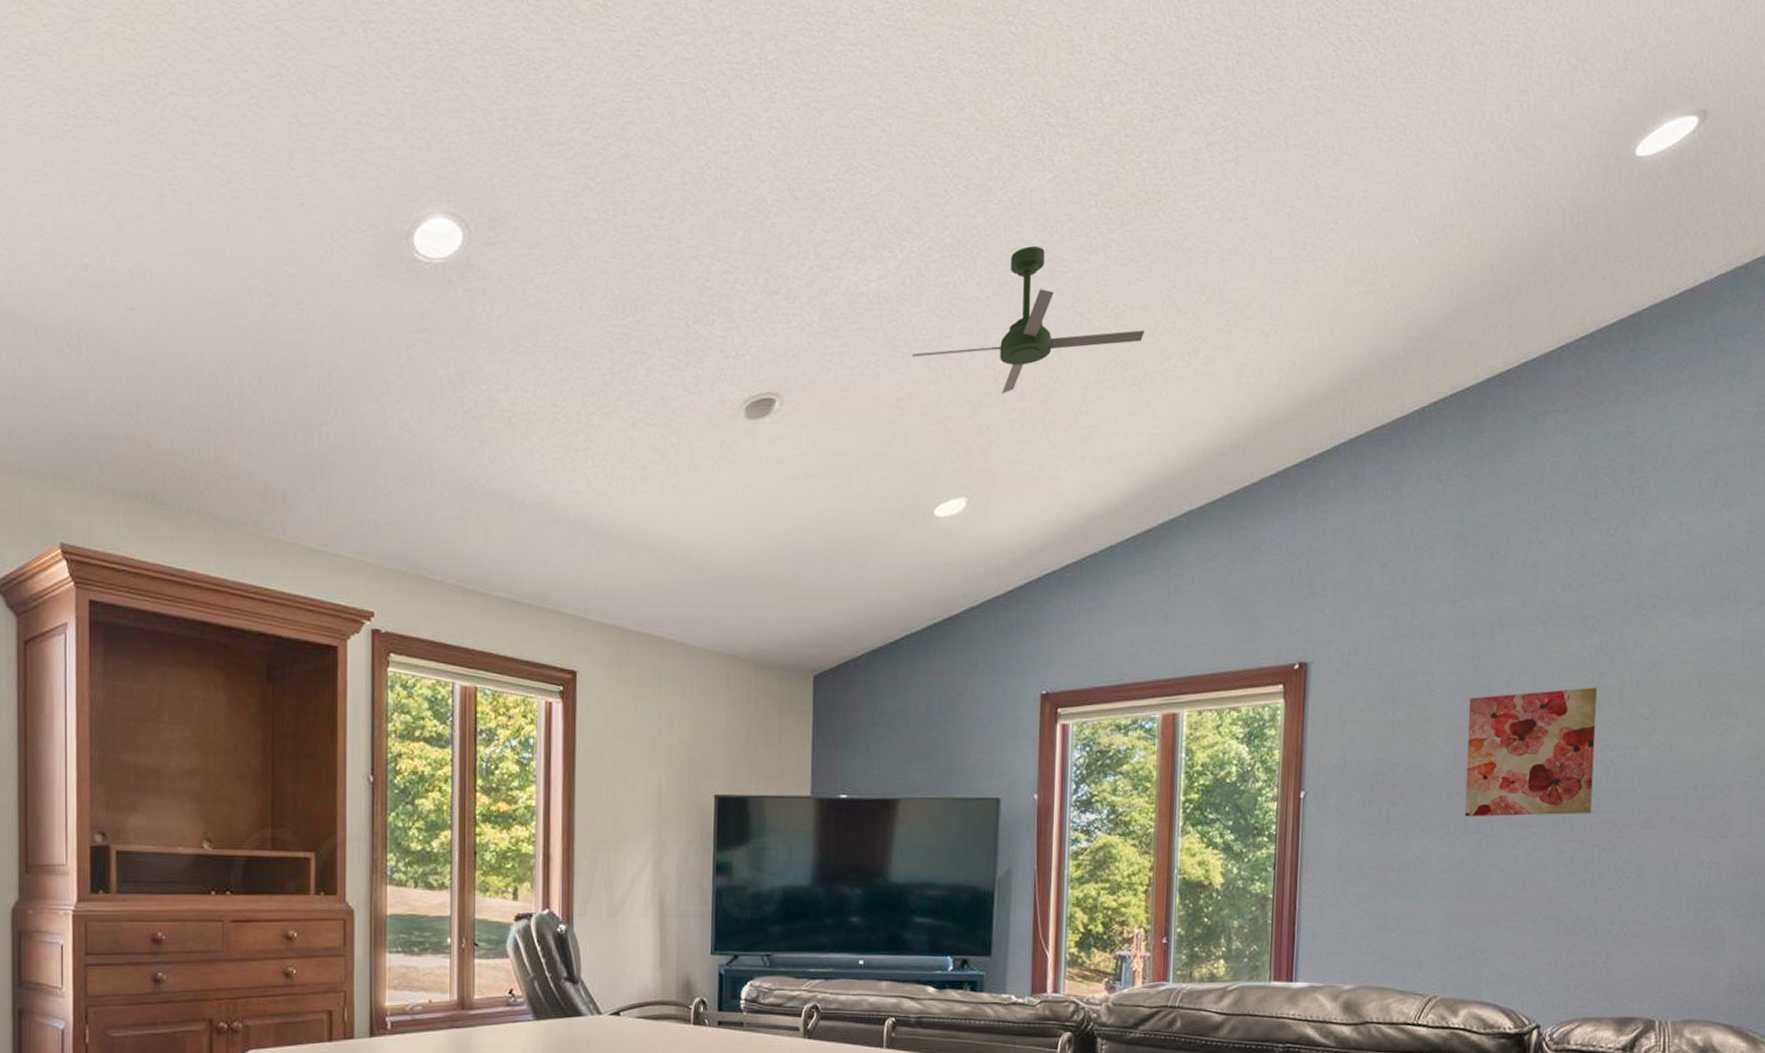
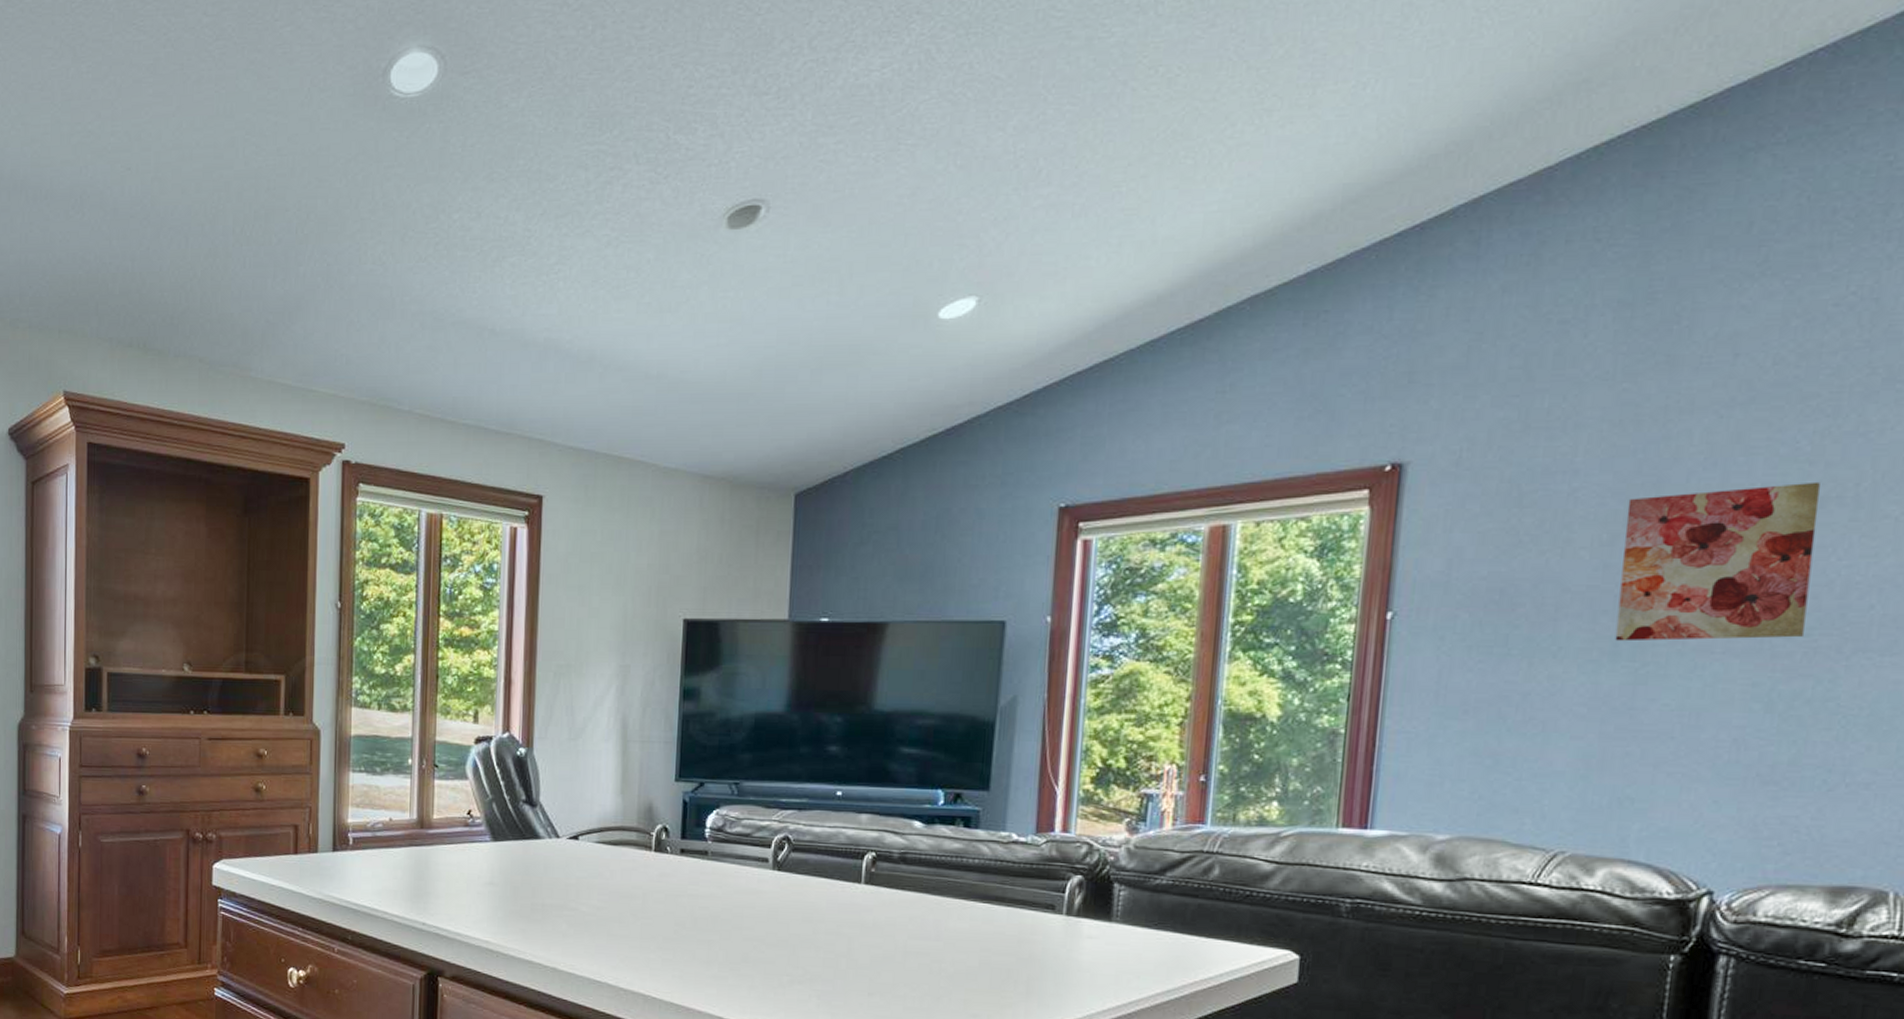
ceiling fan: present [912,246,1144,394] -> none [918,13,1203,180]

